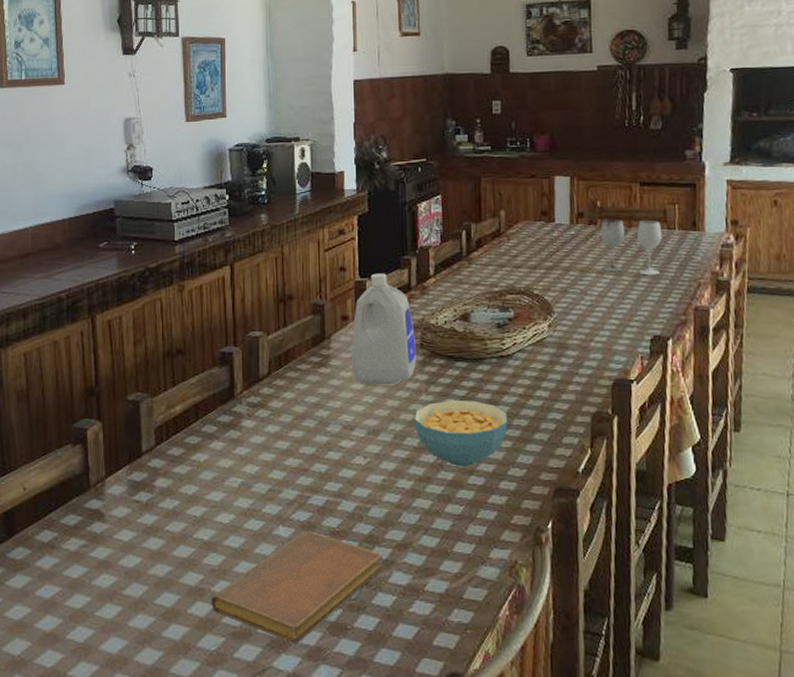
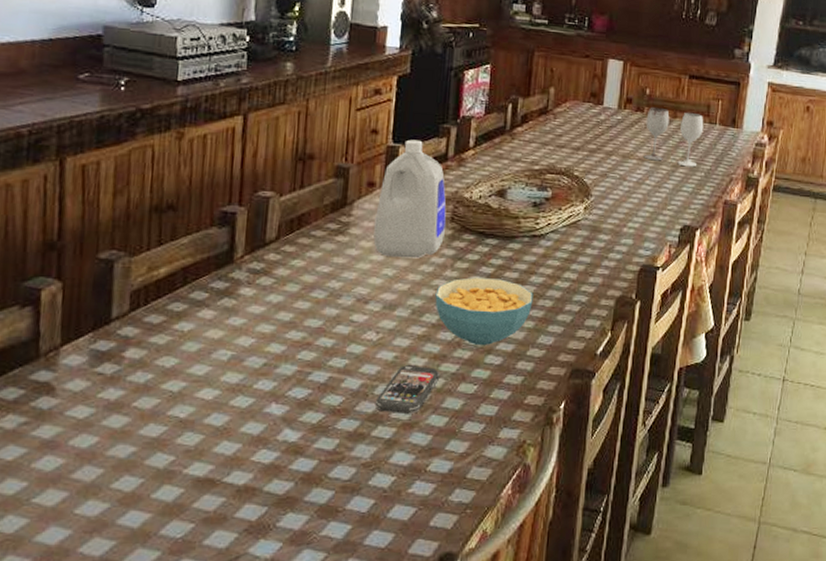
notebook: present [211,530,384,643] -> none [181,408,386,527]
smartphone: none [369,488,427,535] -> present [375,365,441,414]

